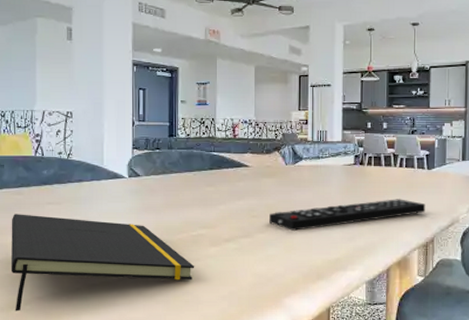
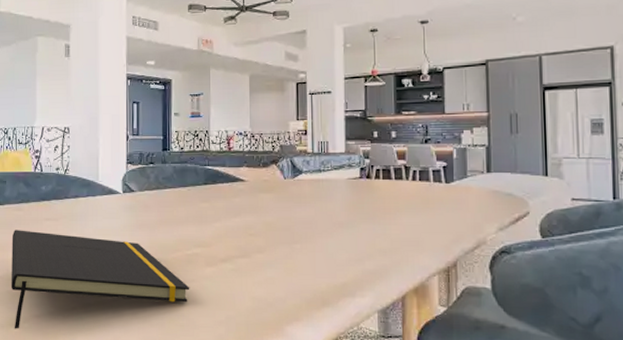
remote control: present [269,199,426,231] -> none [268,216,445,251]

